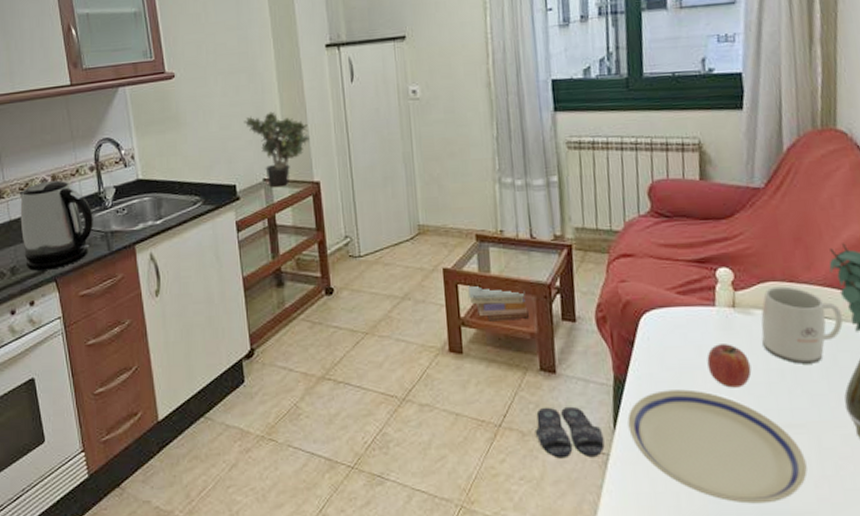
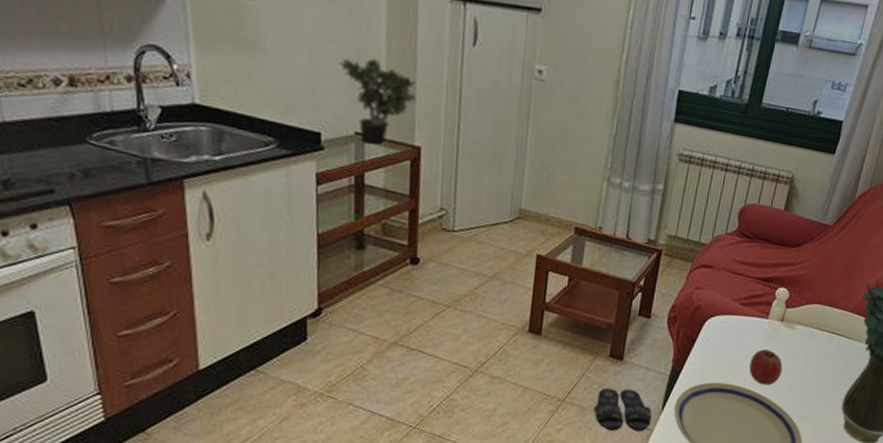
kettle: present [19,180,93,271] -> none [17,82,128,191]
books: present [468,285,529,322] -> none [557,274,611,310]
mug: present [761,286,844,364] -> none [796,308,860,372]

